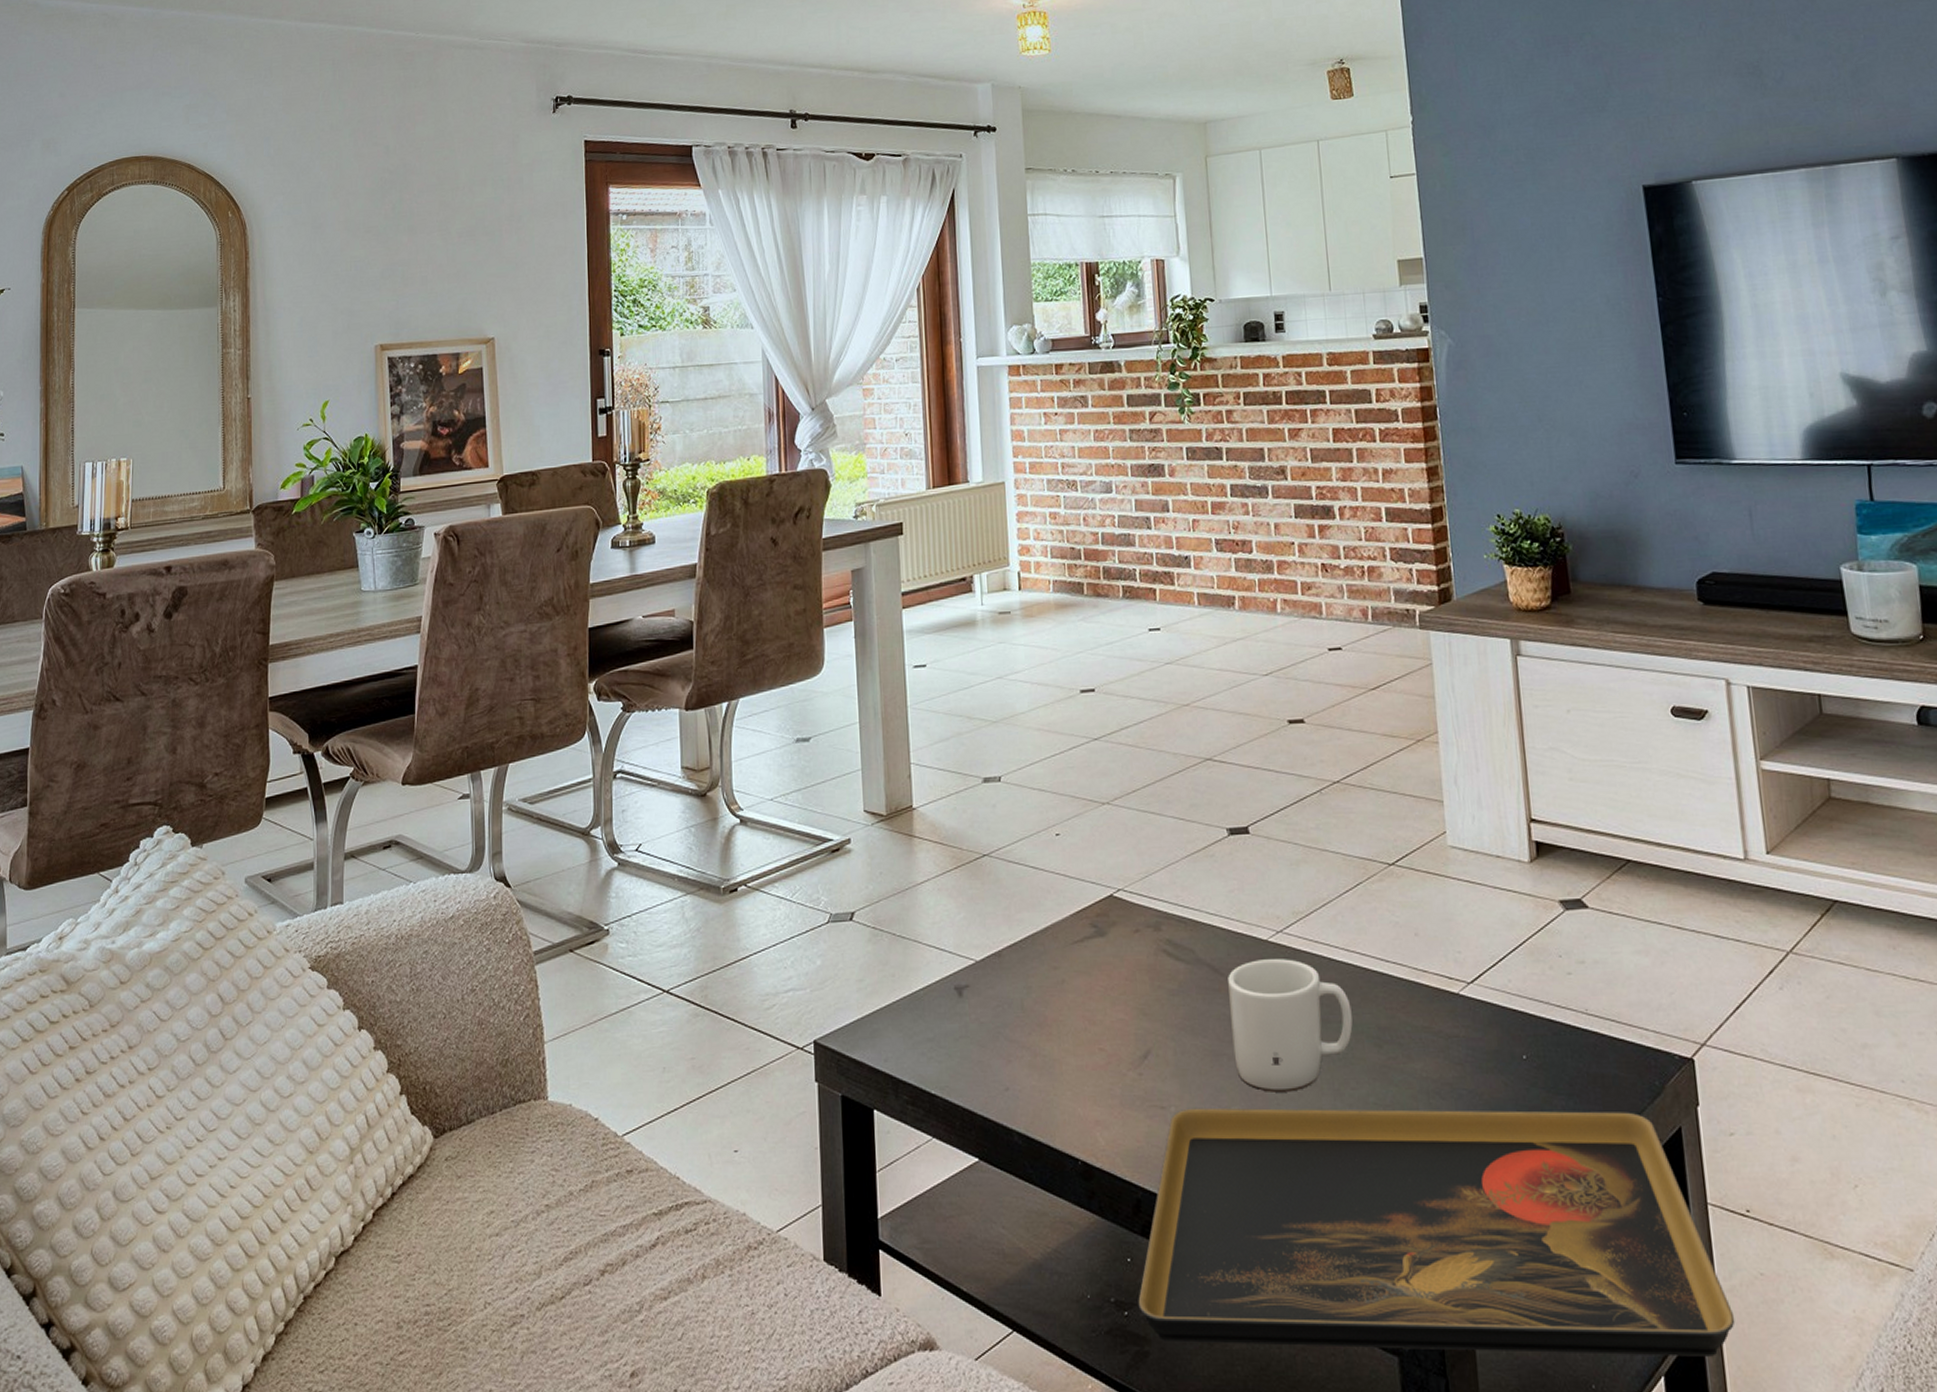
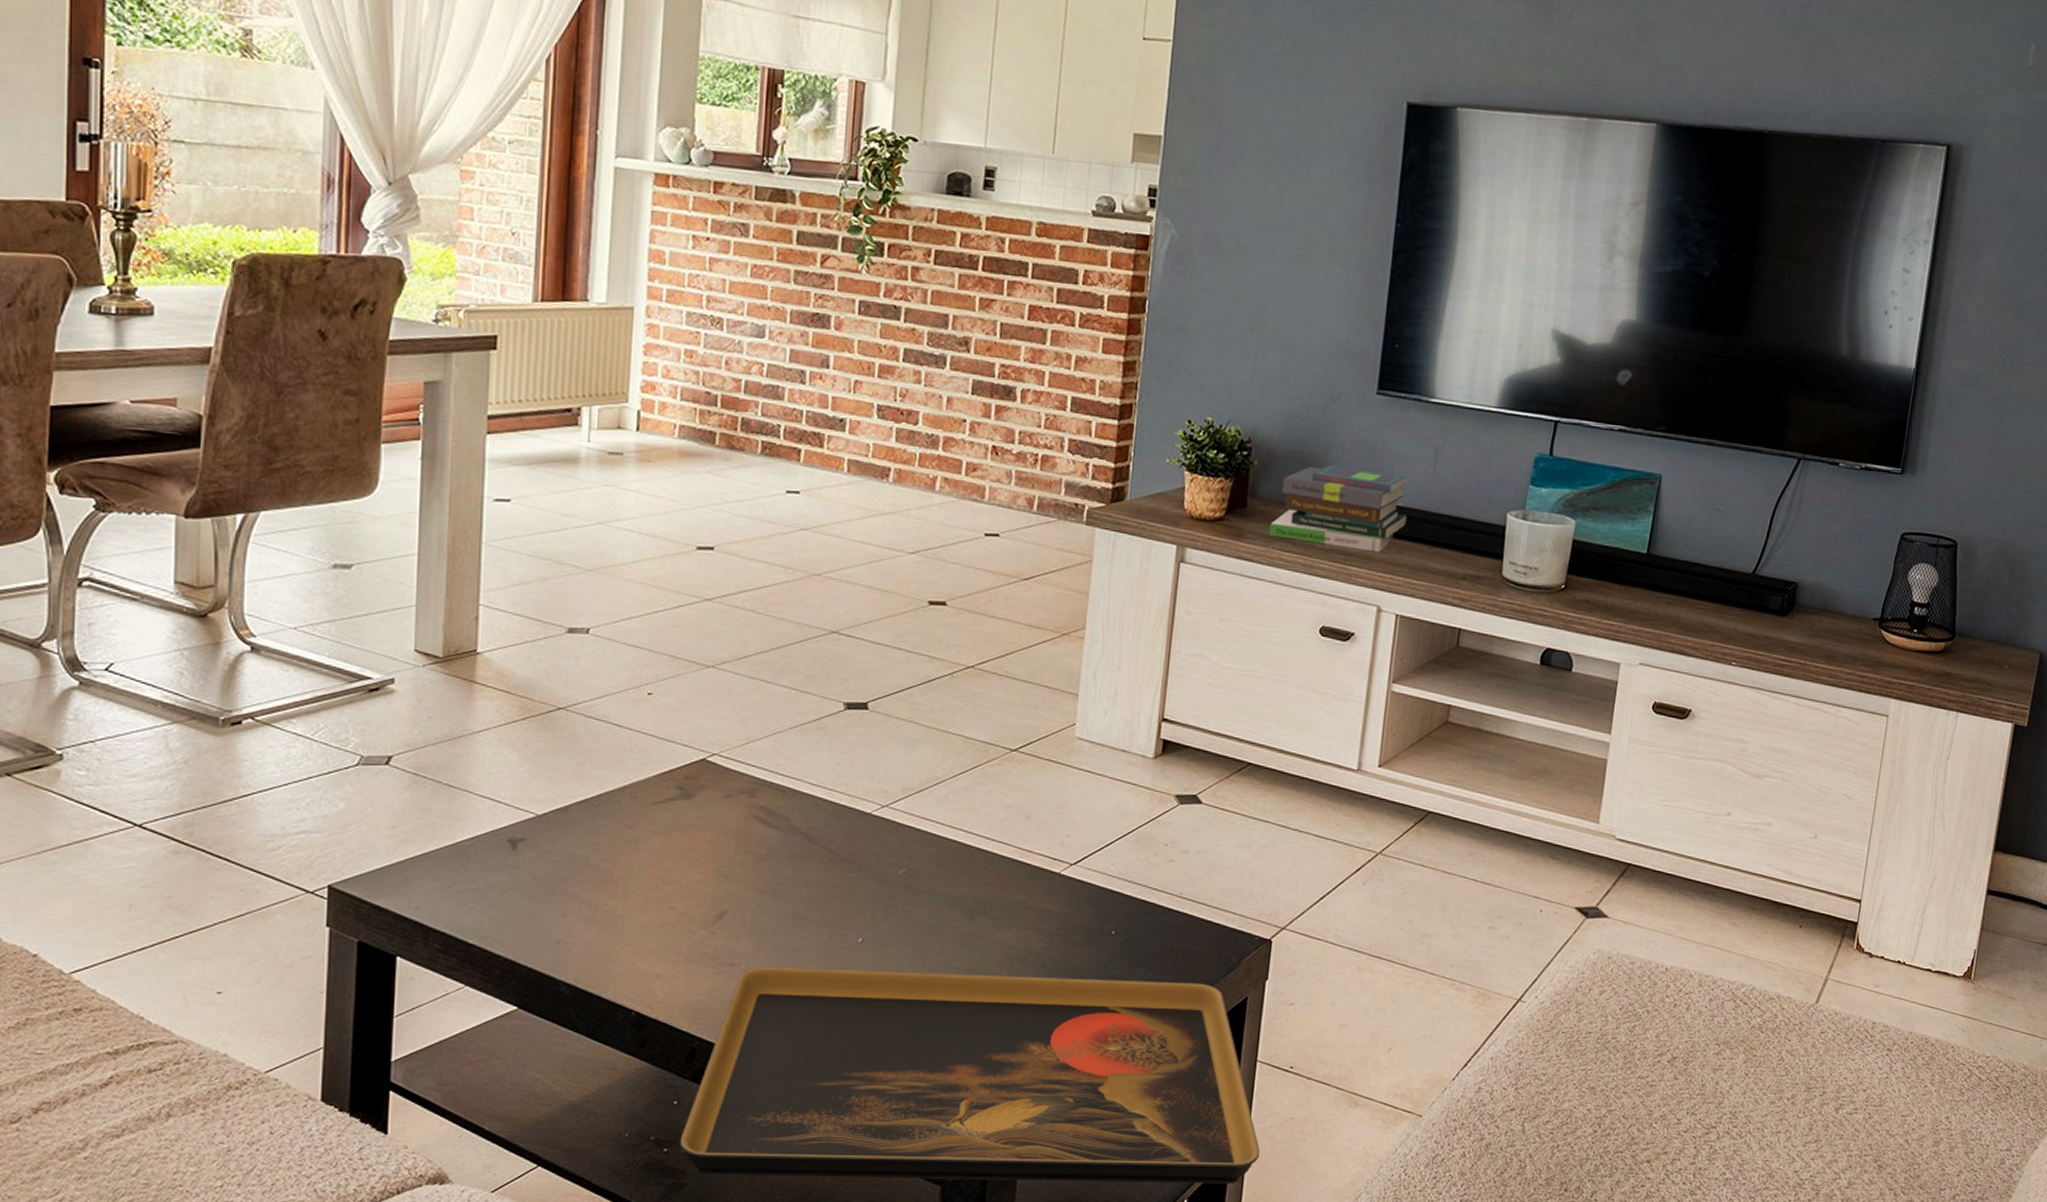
mug: present [1228,959,1353,1092] -> none [817,831,949,955]
books: none [1597,540,1736,624] -> present [1268,465,1407,553]

